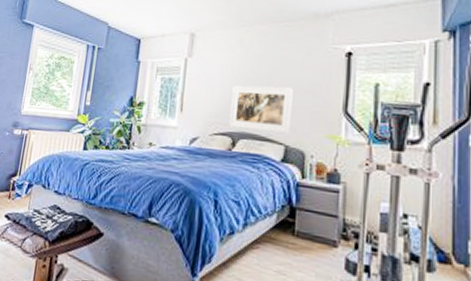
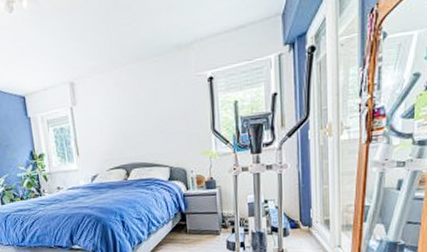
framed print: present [229,85,293,134] -> none [118,118,172,161]

